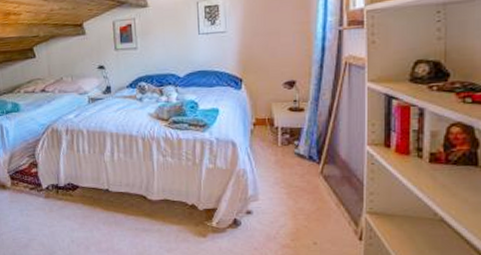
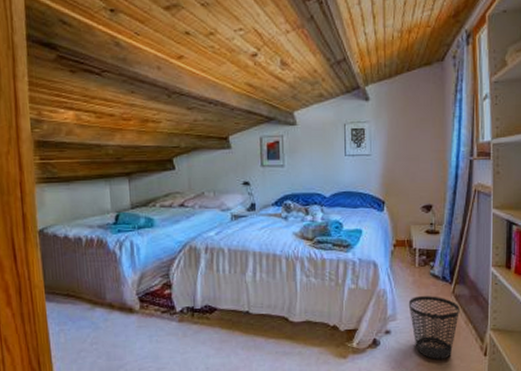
wastebasket: none [271,176,329,242] -> present [408,296,459,360]

